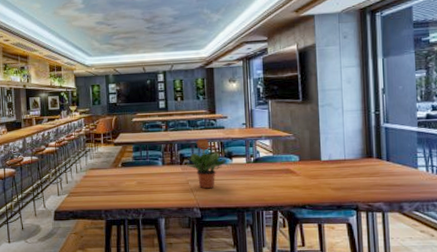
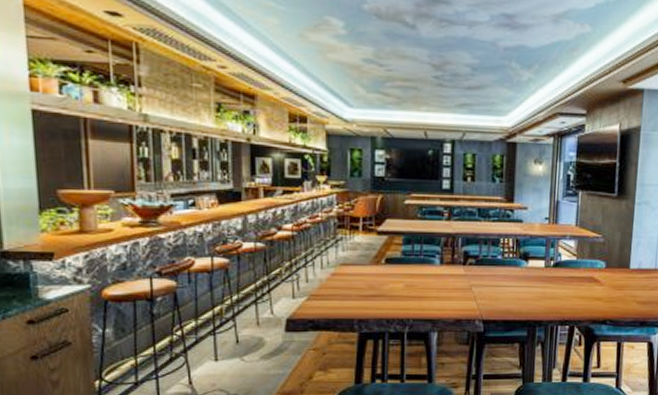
potted plant: present [186,138,227,189] -> none [470,232,522,297]

